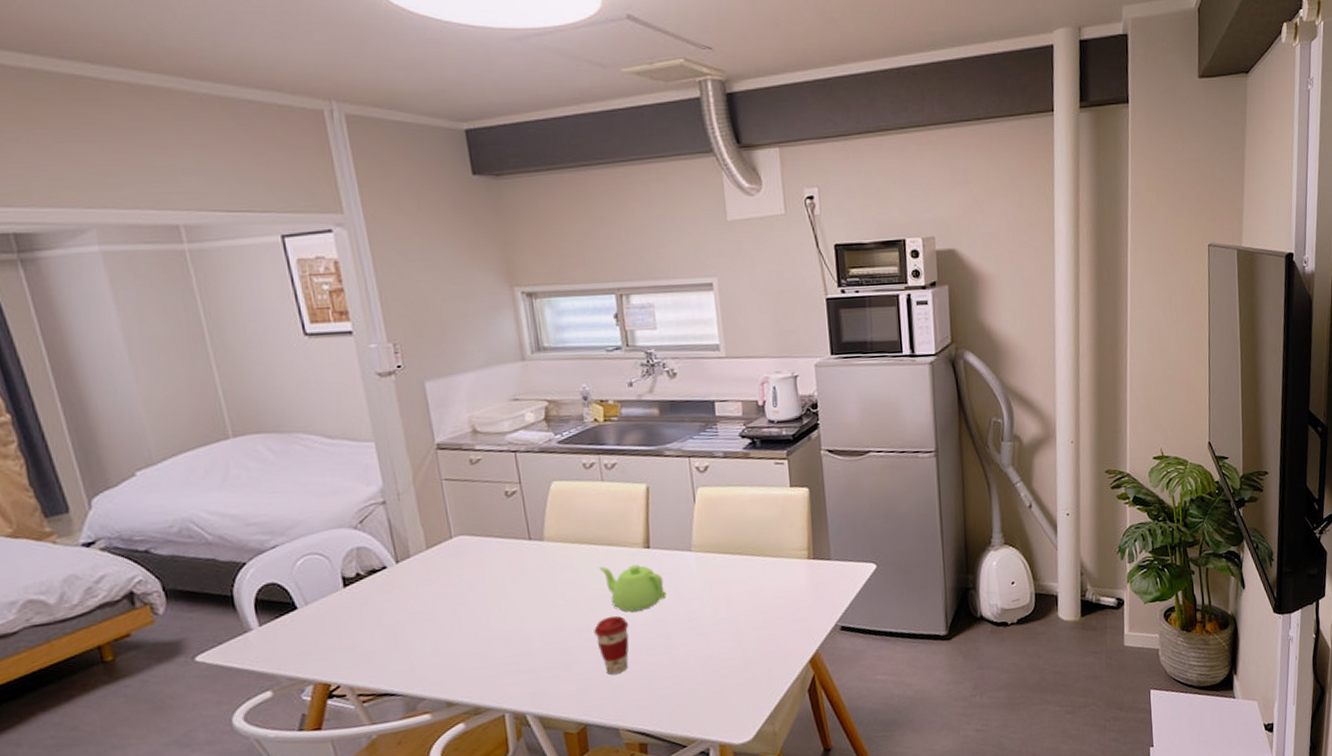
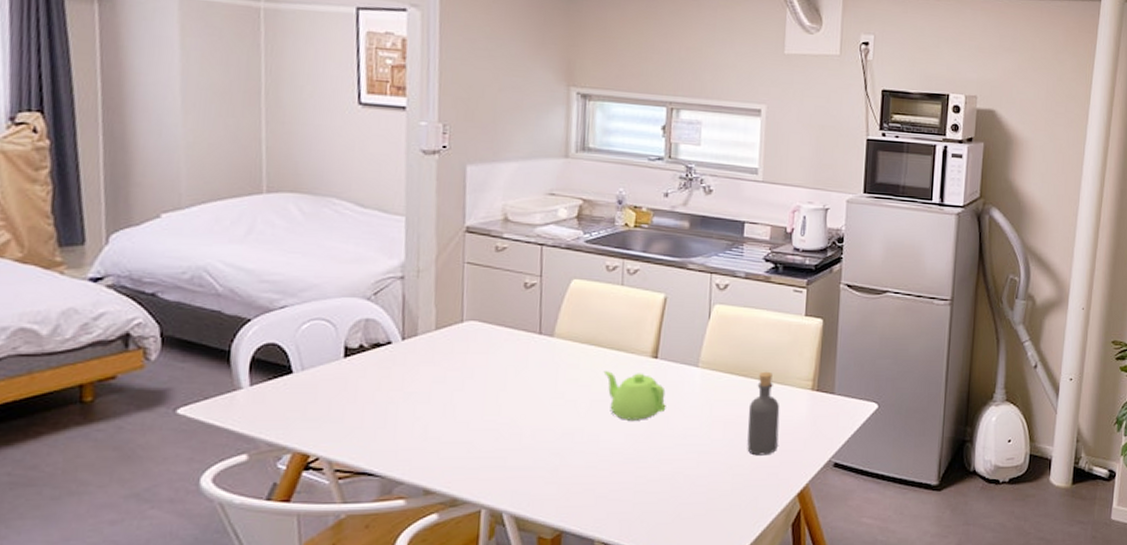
coffee cup: present [594,615,629,675] -> none [587,422,624,482]
bottle: none [748,546,783,630] -> present [747,371,780,456]

